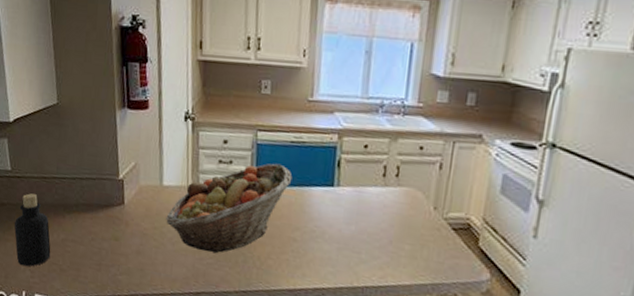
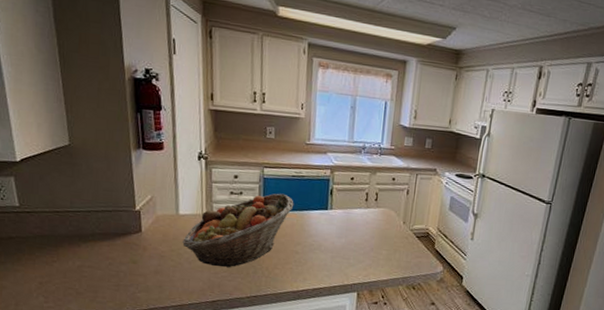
bottle: present [14,193,51,267] -> none [24,226,66,293]

